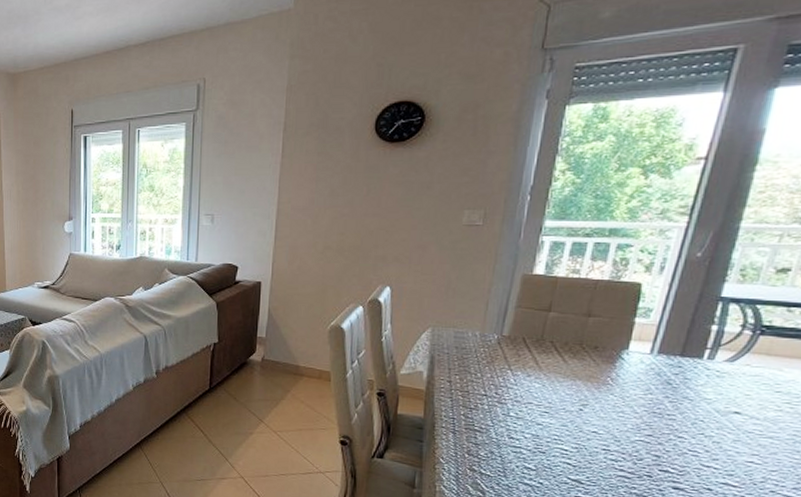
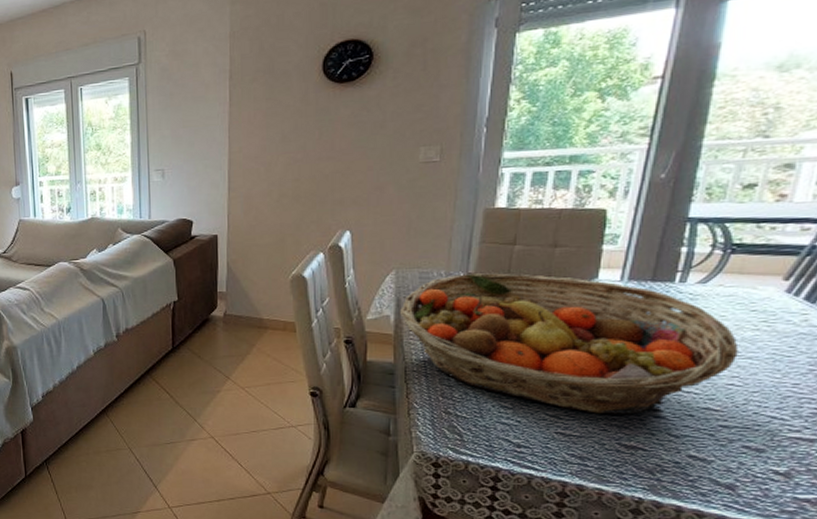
fruit basket: none [433,336,761,484] -> present [400,273,739,415]

